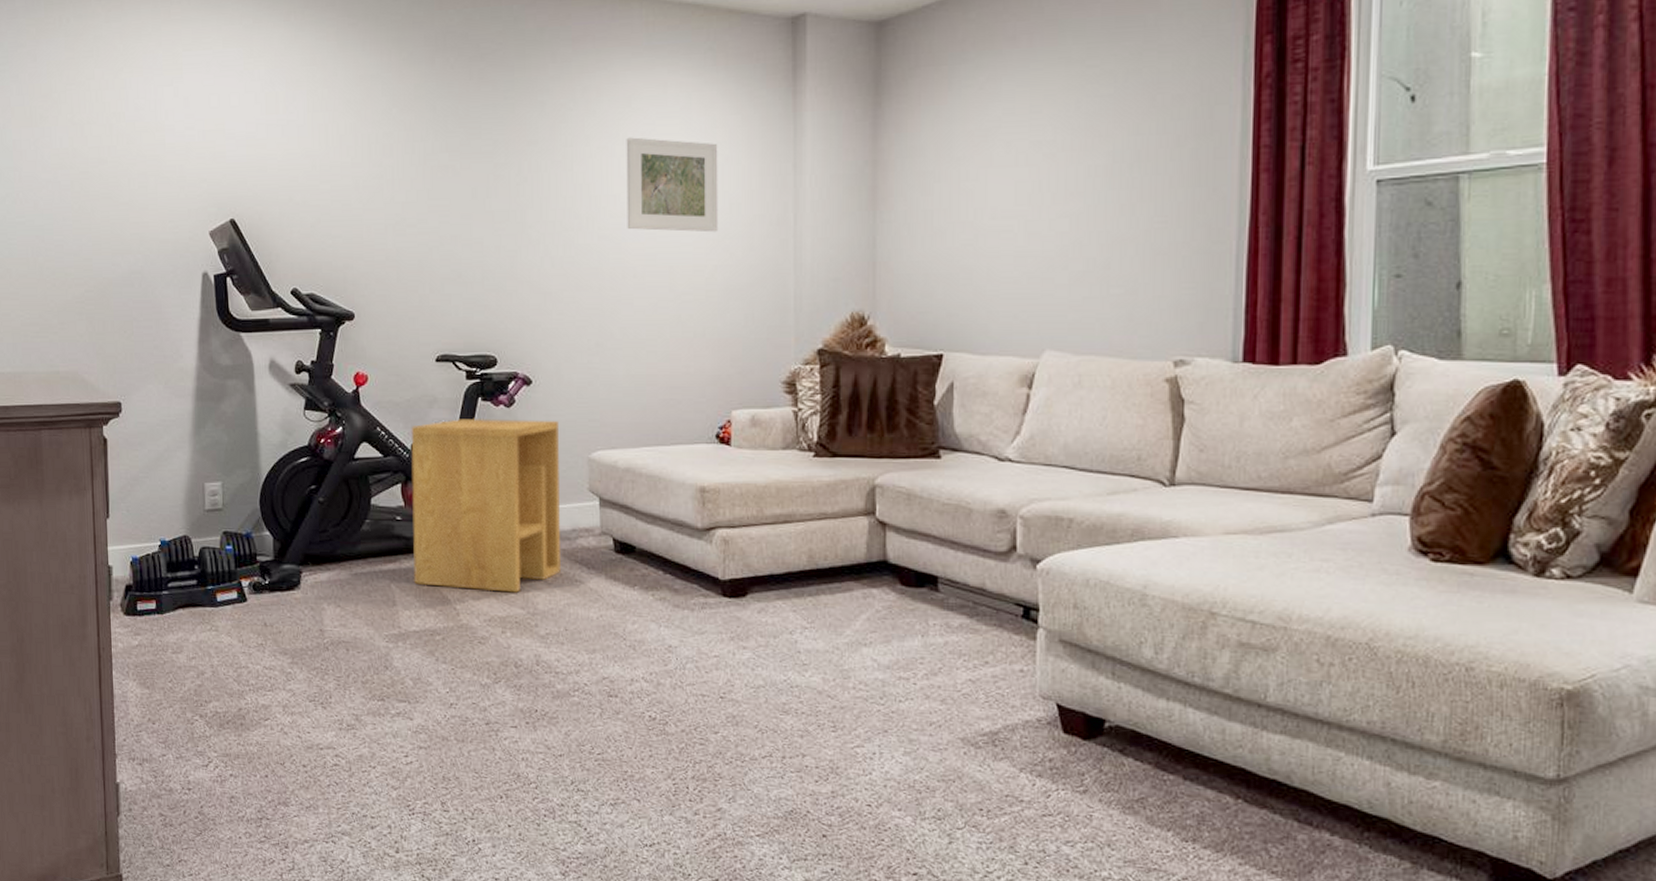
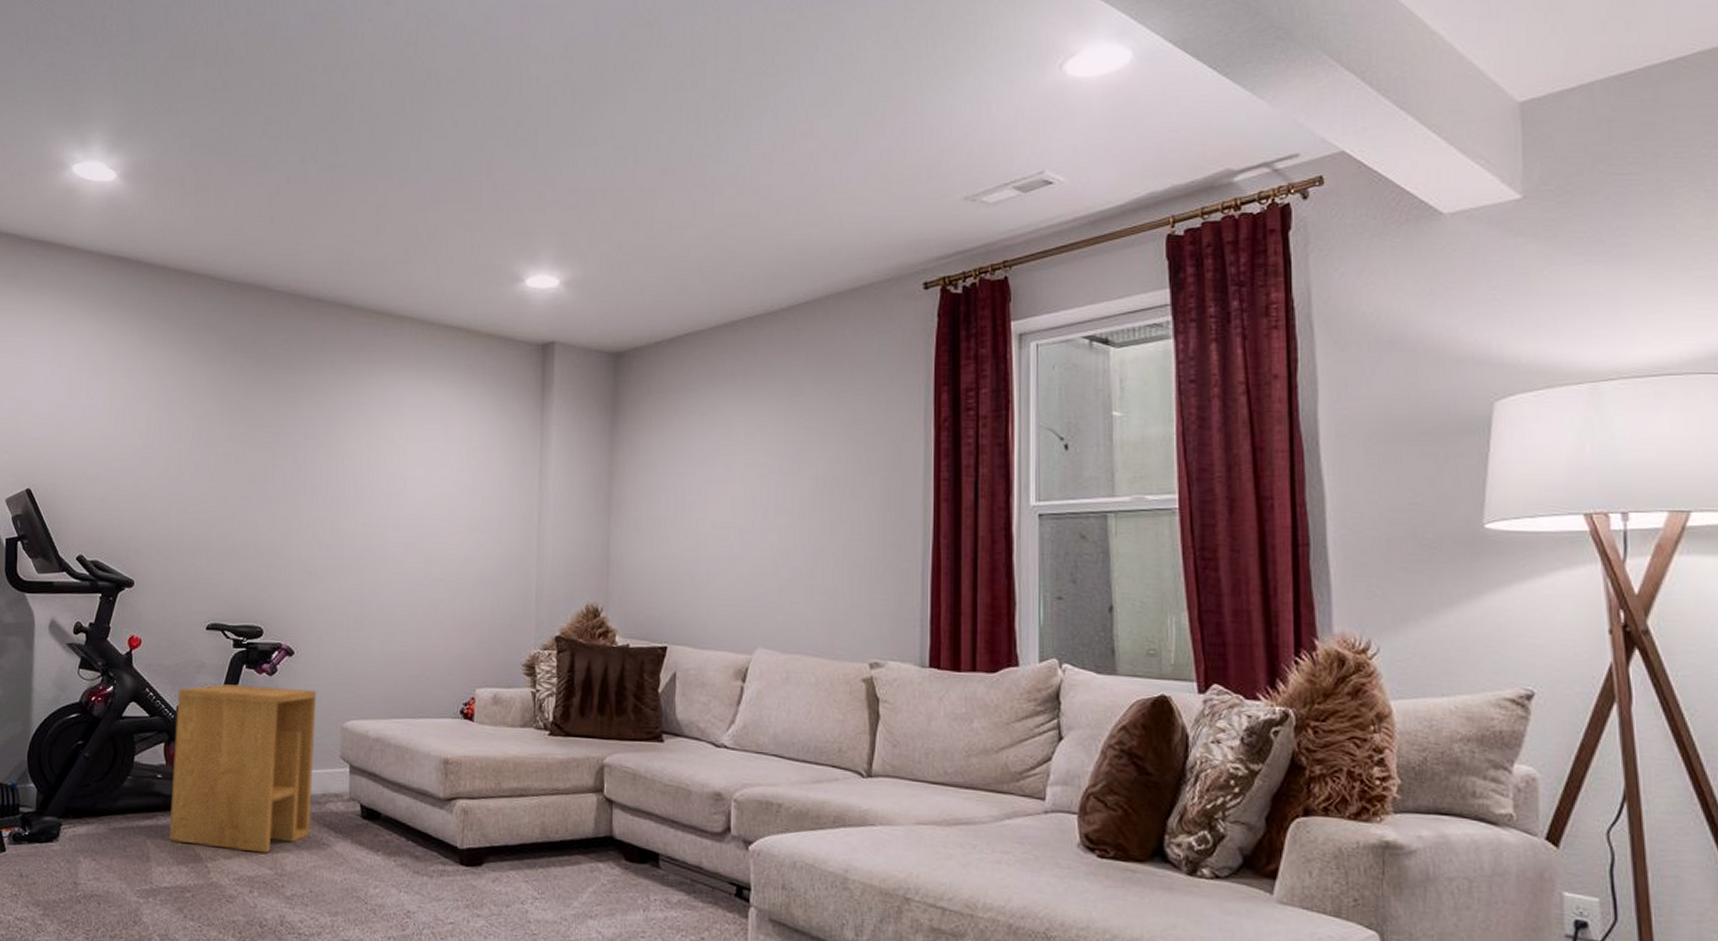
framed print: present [626,137,719,233] -> none [389,438,474,526]

